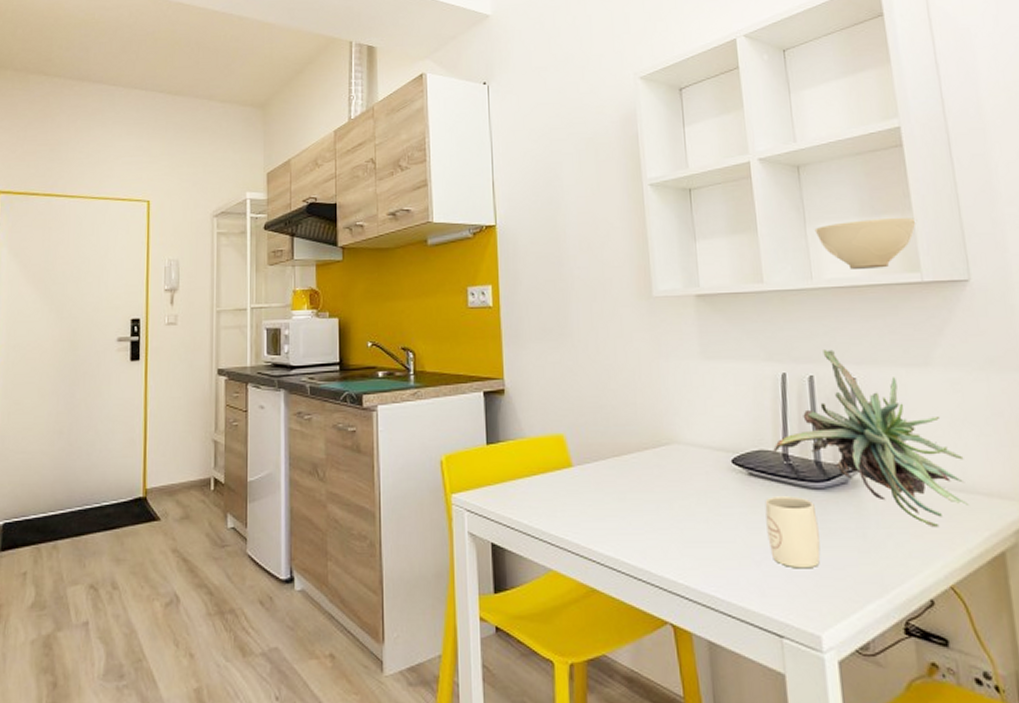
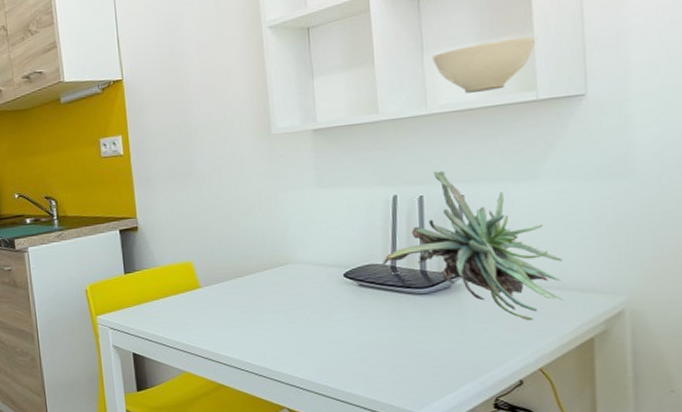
mug: present [765,496,821,569] -> none [373,301,422,361]

